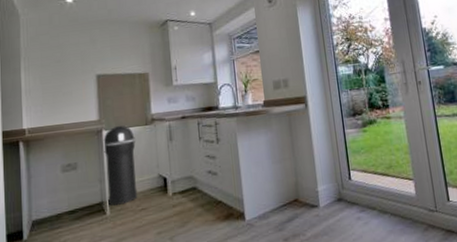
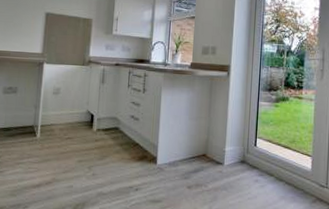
trash can: present [103,125,138,206] -> none [40,61,72,131]

